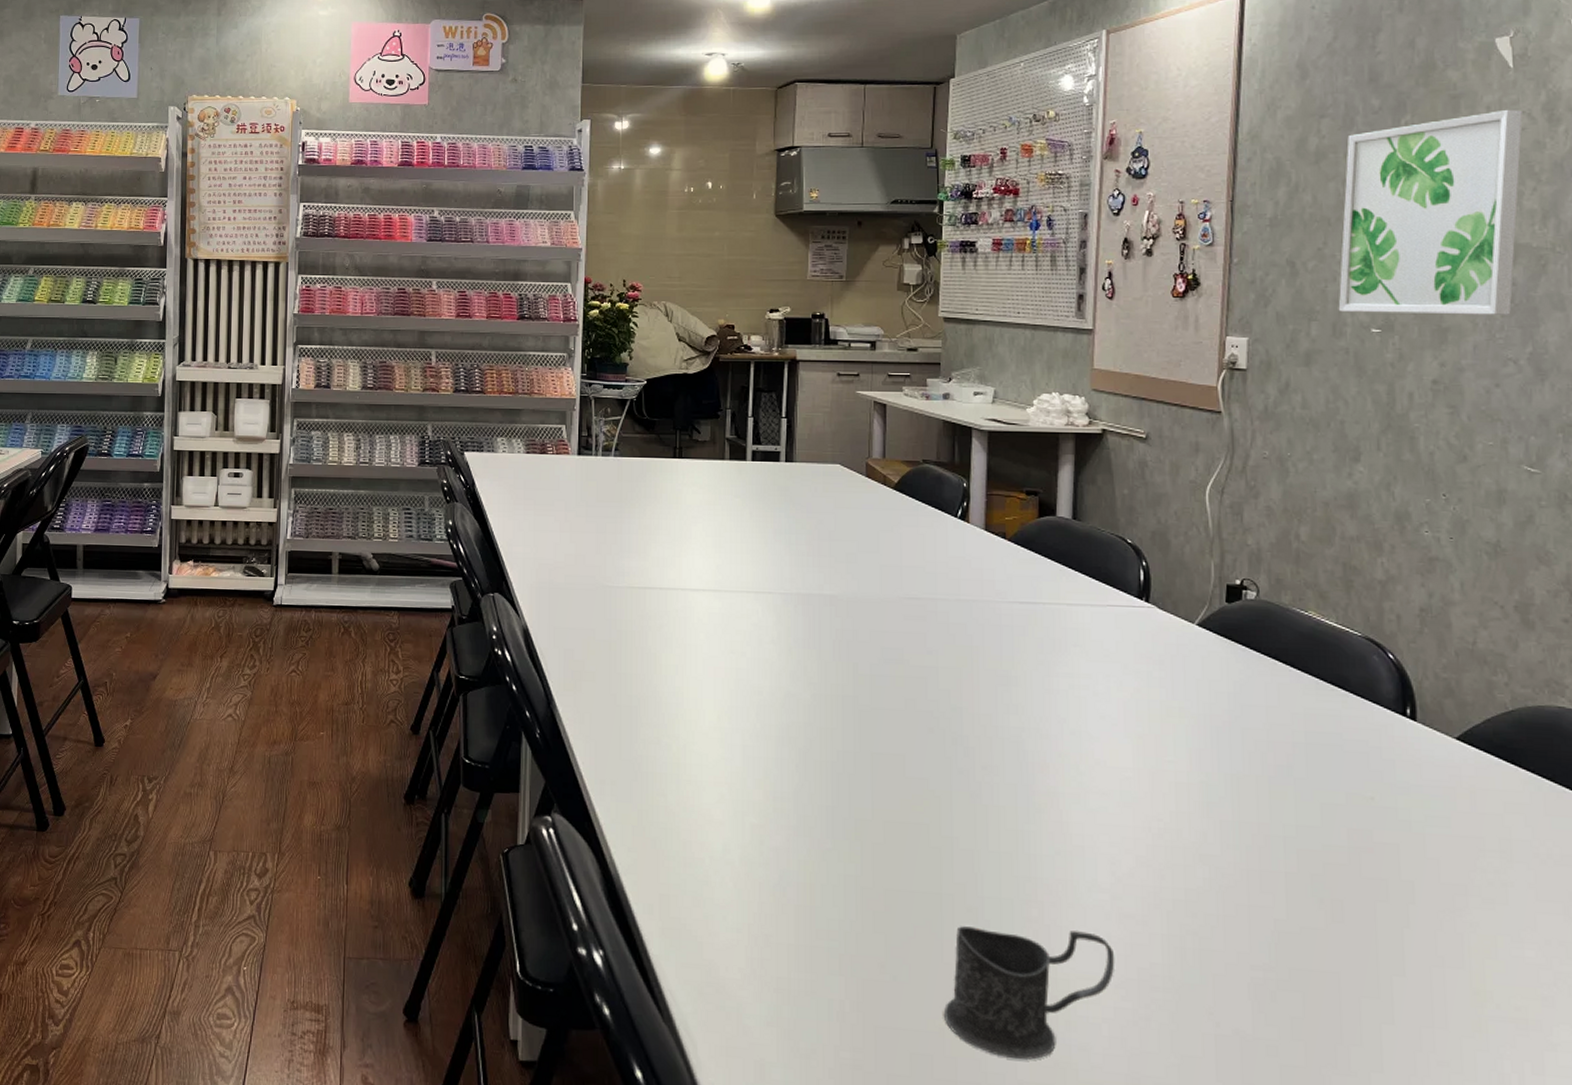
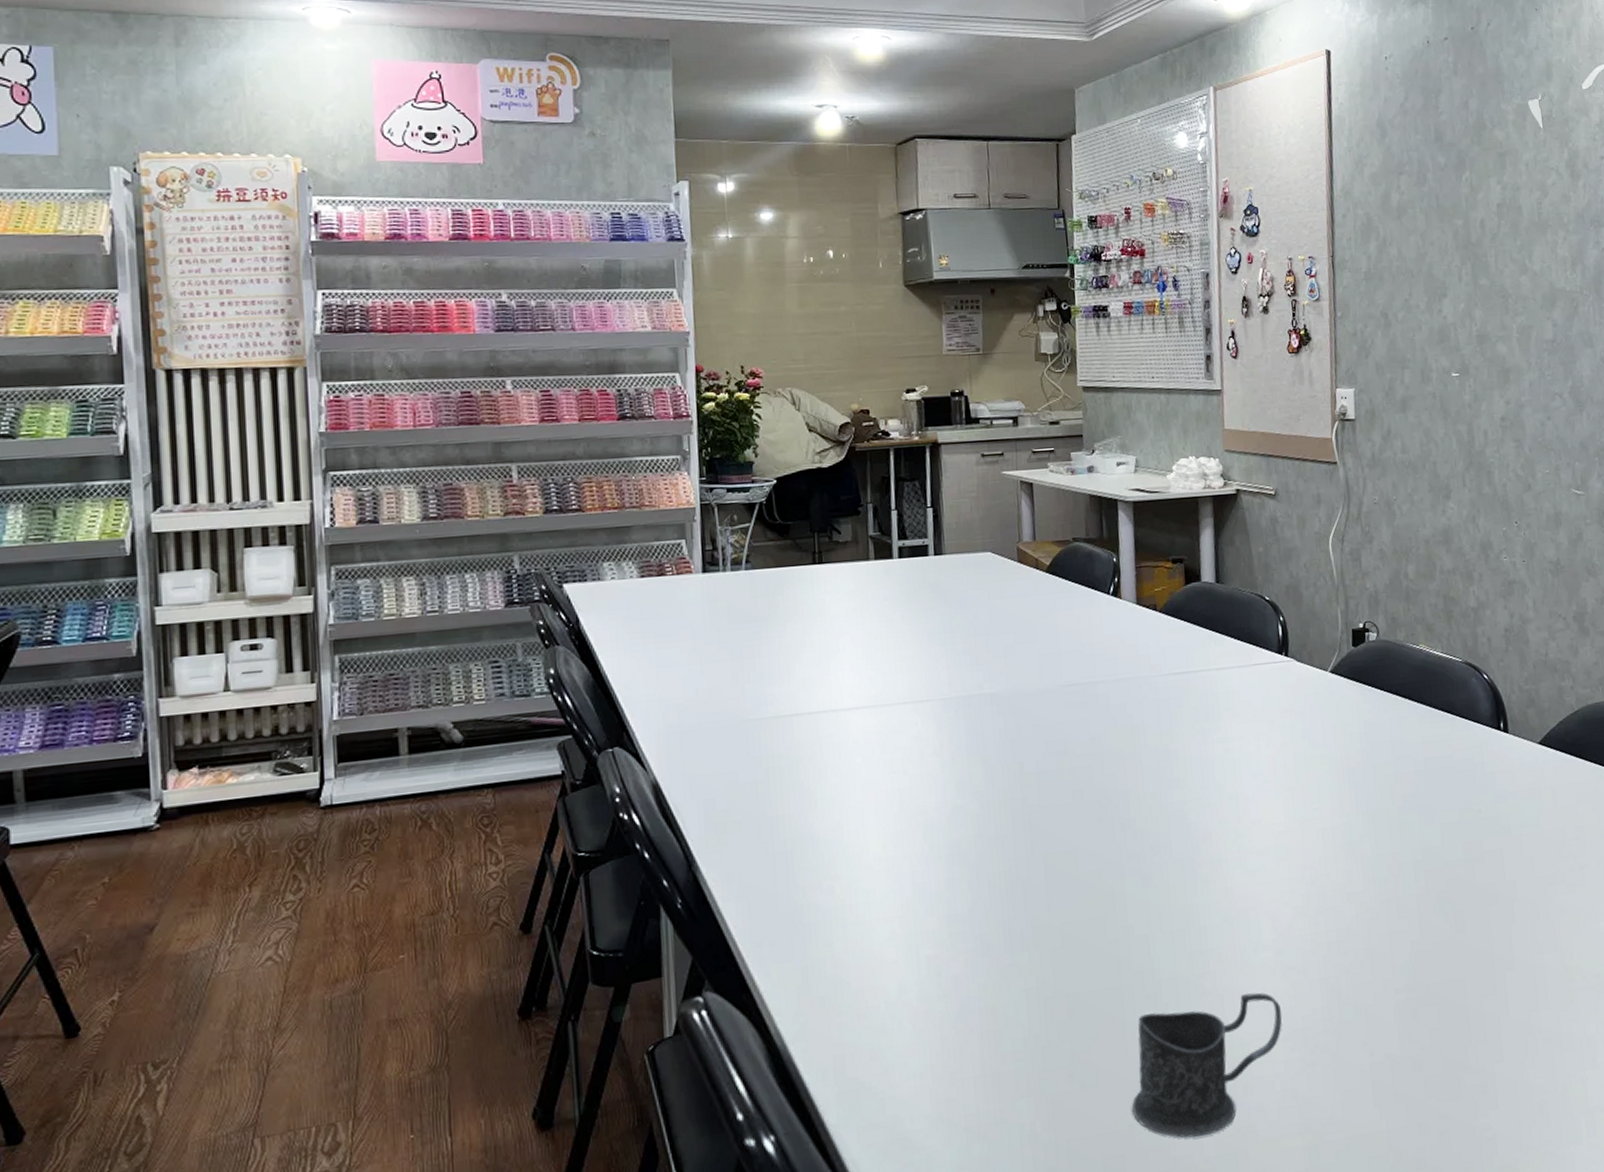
wall art: present [1338,109,1523,315] -> none [1422,166,1555,359]

